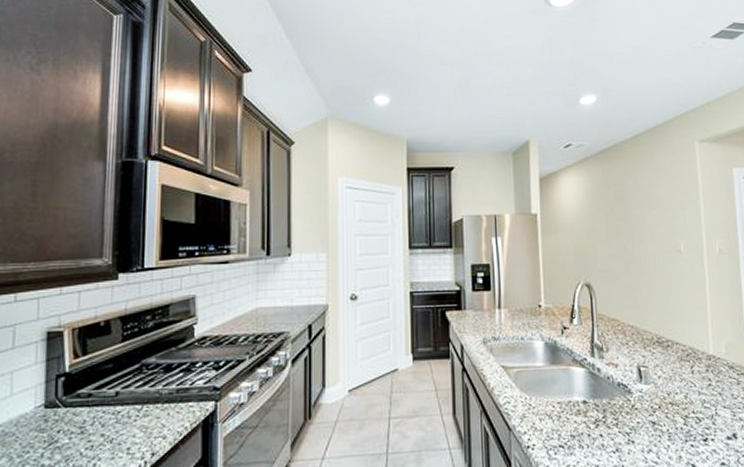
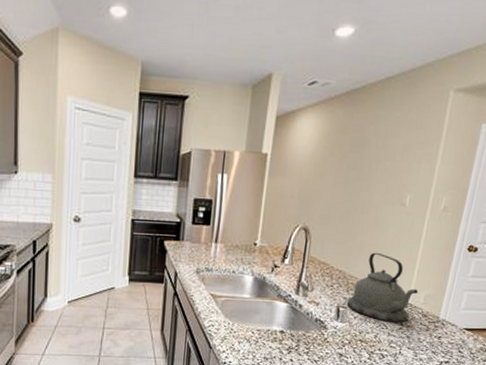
kettle: none [646,302,717,379] -> present [347,252,418,323]

